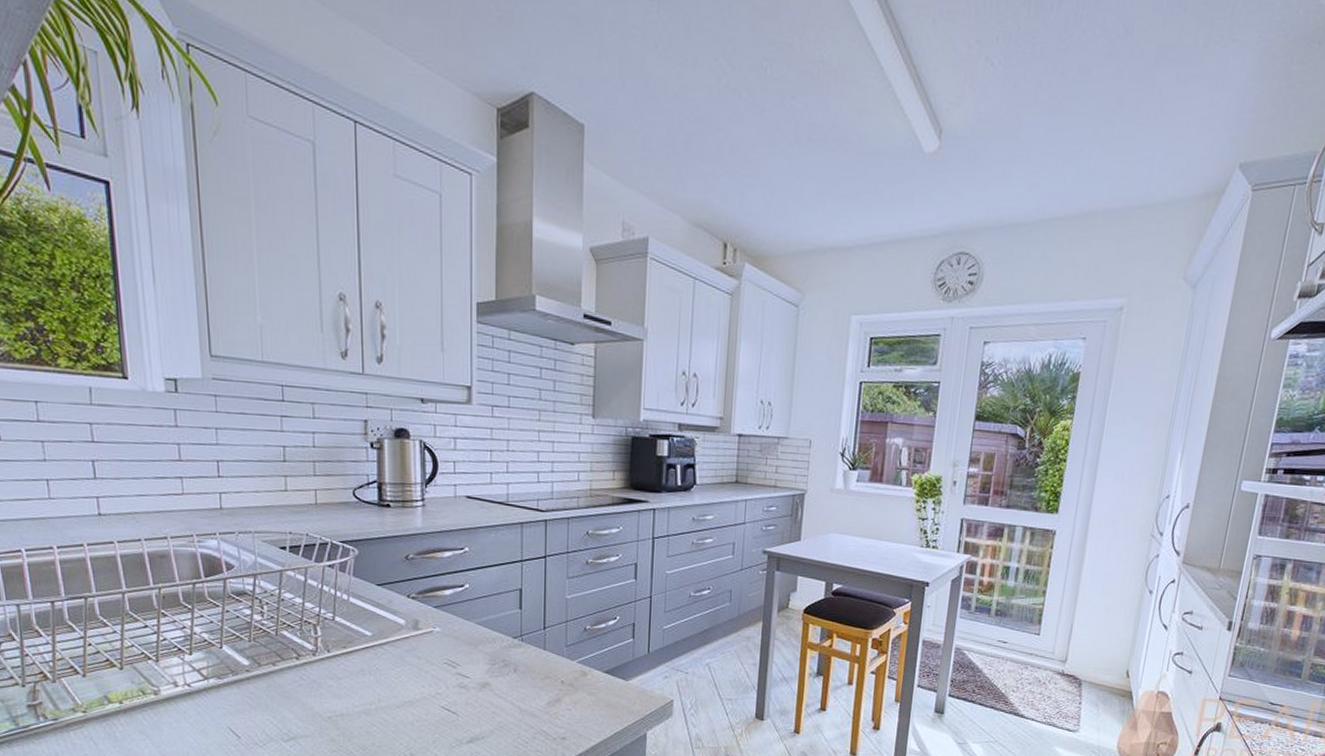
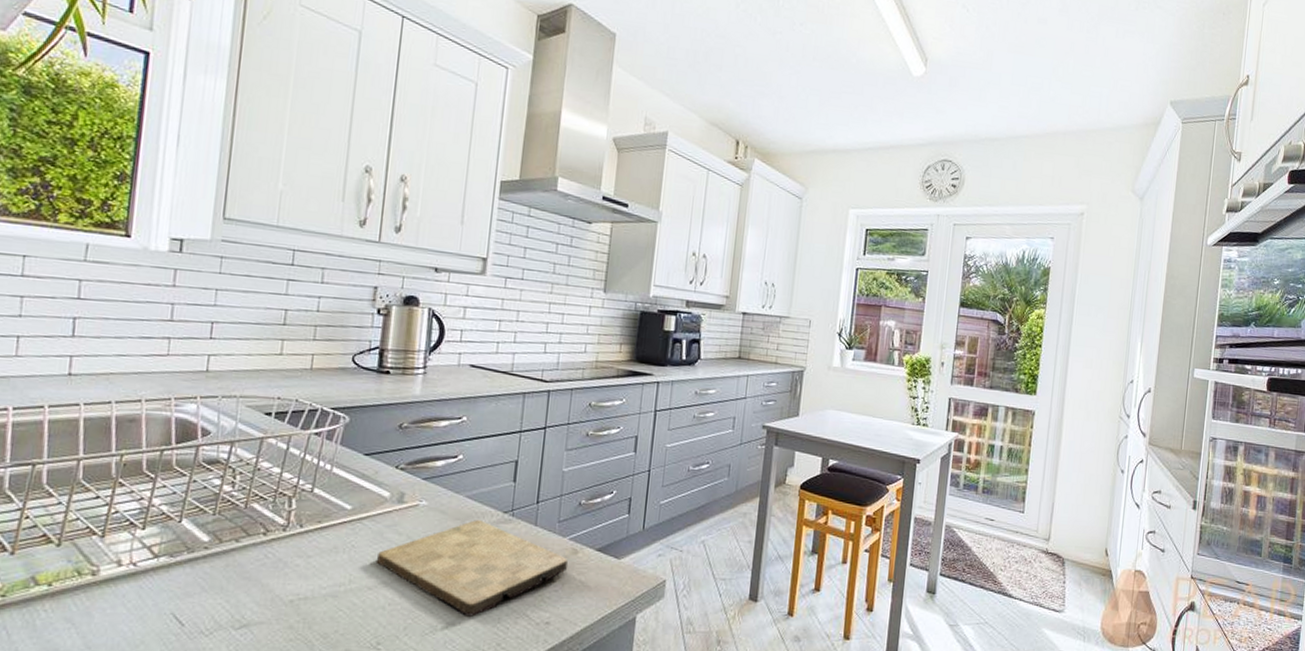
cutting board: none [400,645,578,732] -> present [375,520,568,617]

